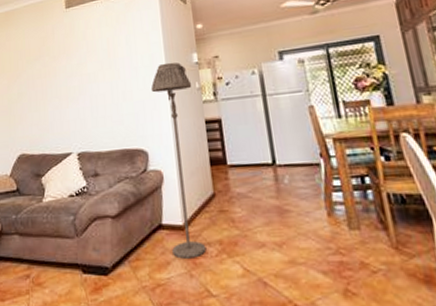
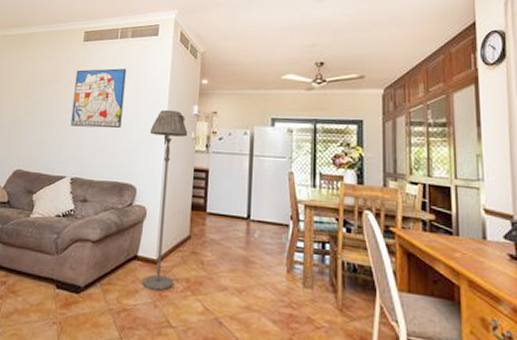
wall art: none [64,28,120,99] -> present [70,68,127,129]

